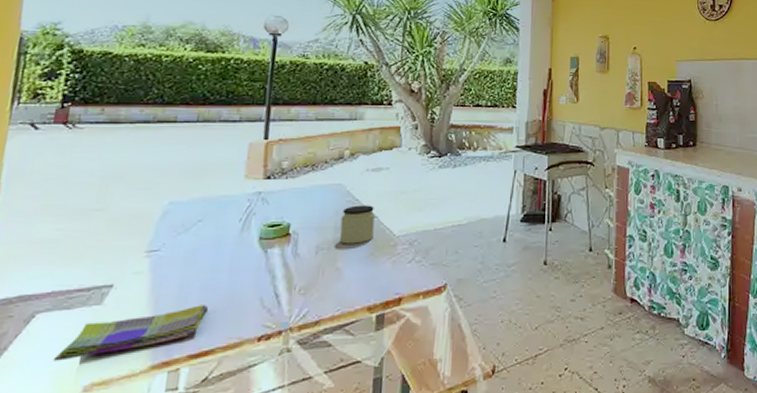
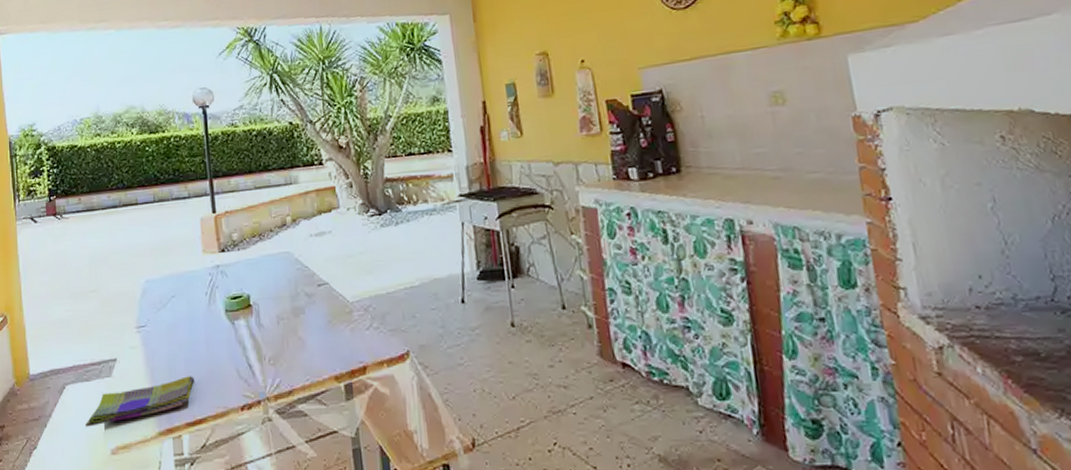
jar: present [339,205,375,244] -> none [294,271,328,313]

